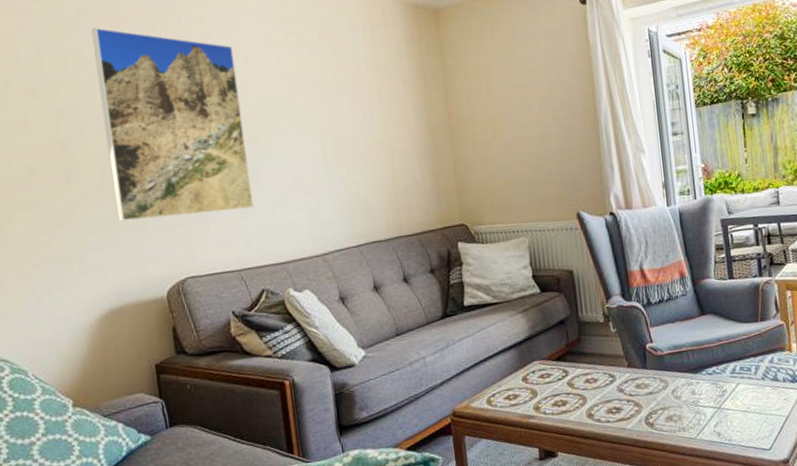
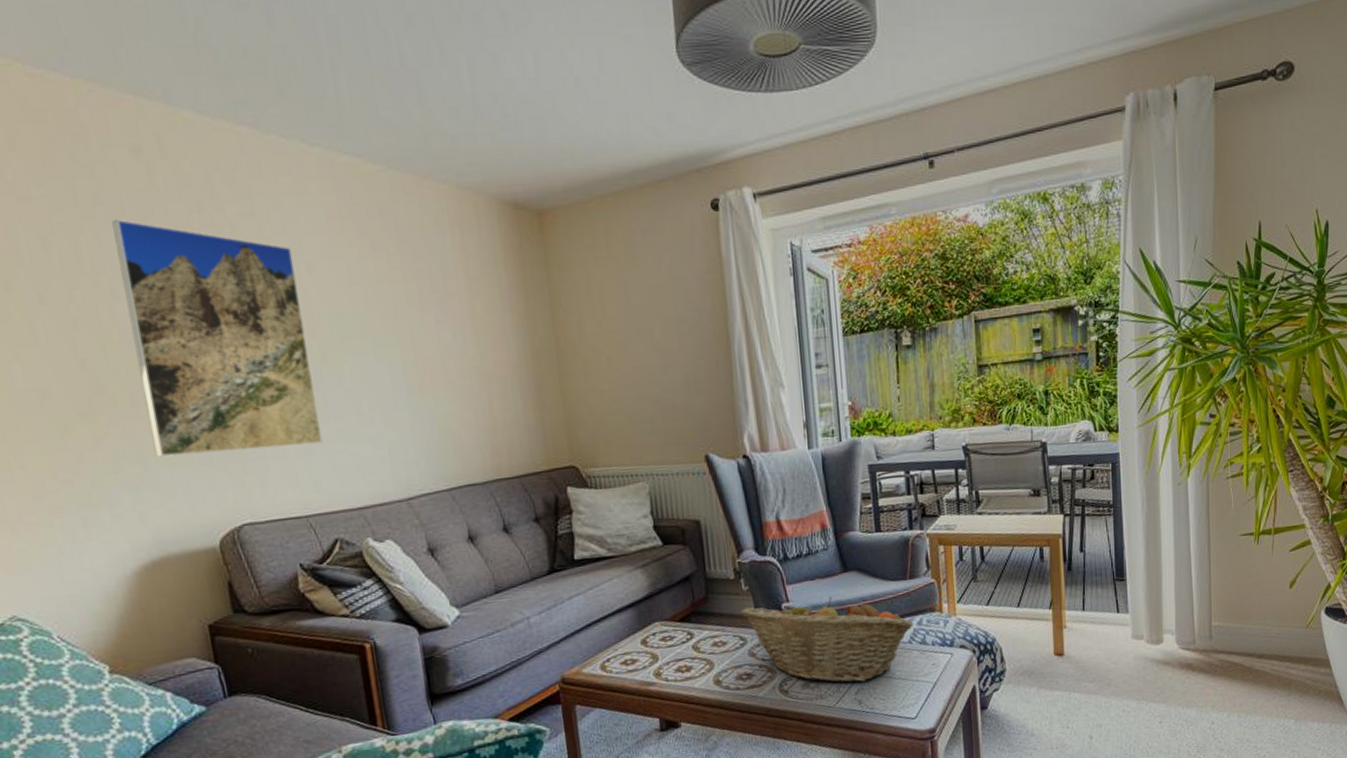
fruit basket: none [609,337,766,416] -> present [740,596,914,683]

